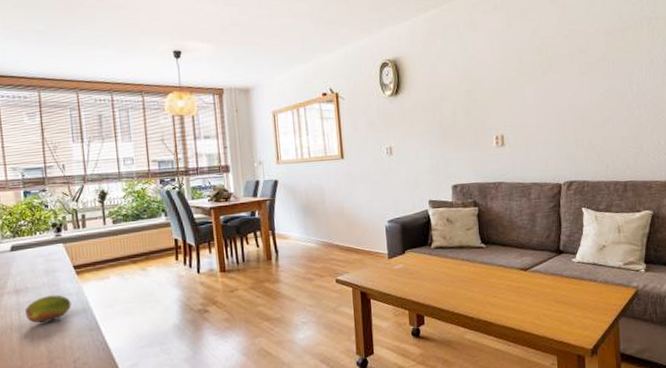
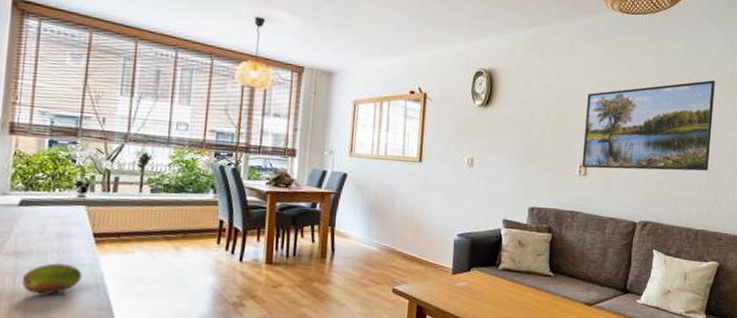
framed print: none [494,28,629,139] -> present [581,80,715,171]

